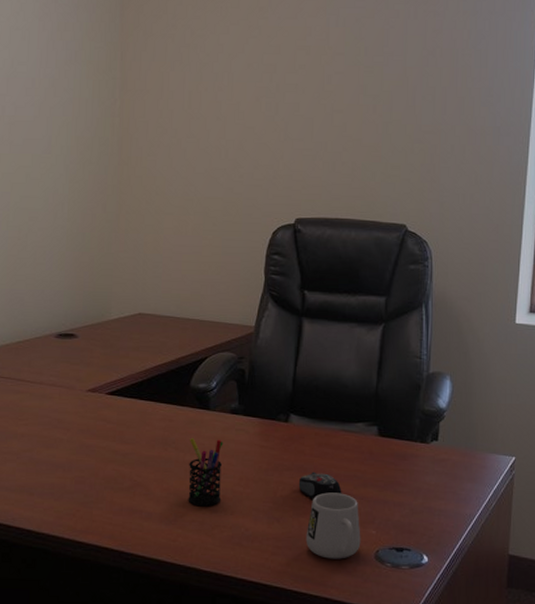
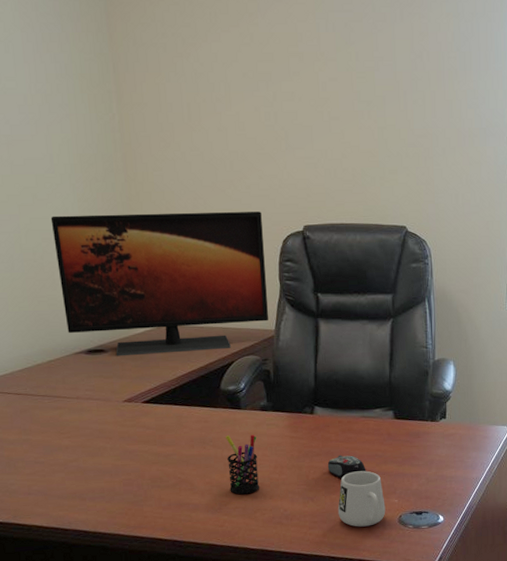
monitor: none [40,195,253,343] -> present [50,212,268,357]

